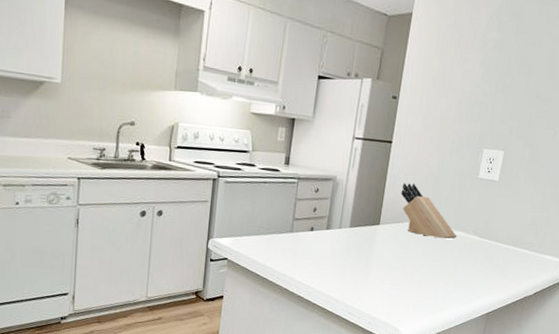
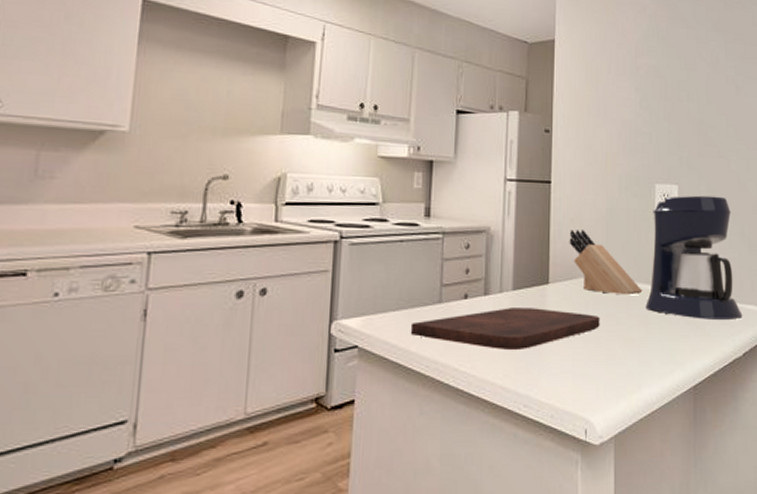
cutting board: none [267,240,418,273] -> present [410,308,600,349]
coffee maker: none [457,160,549,266] -> present [645,195,743,320]

